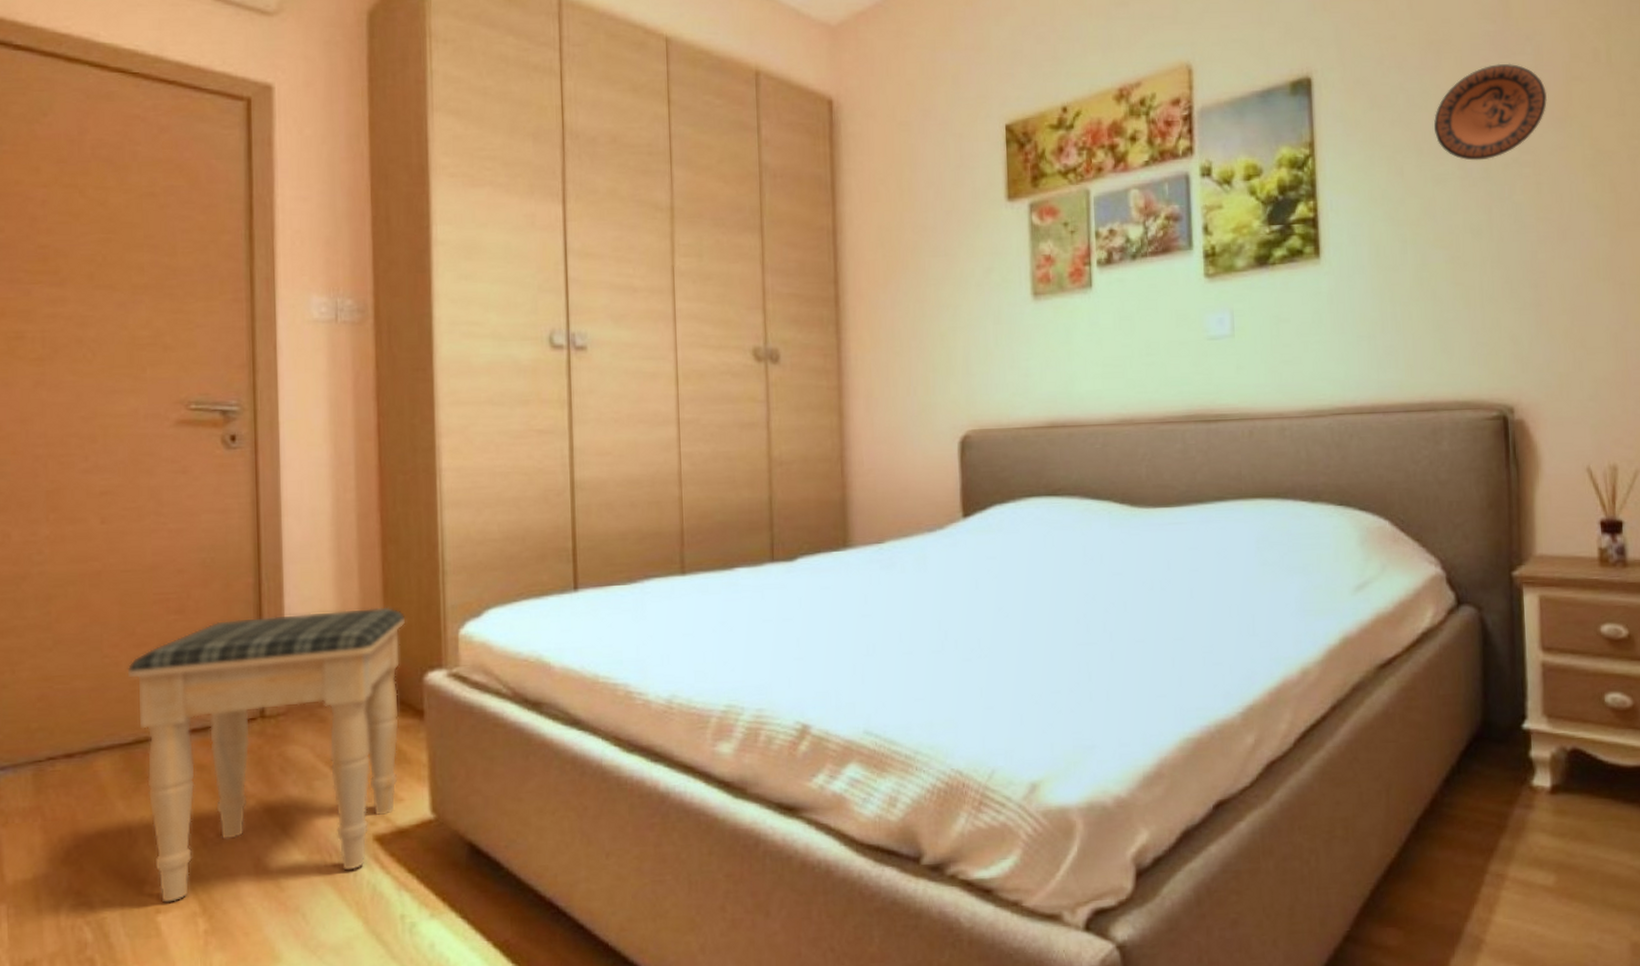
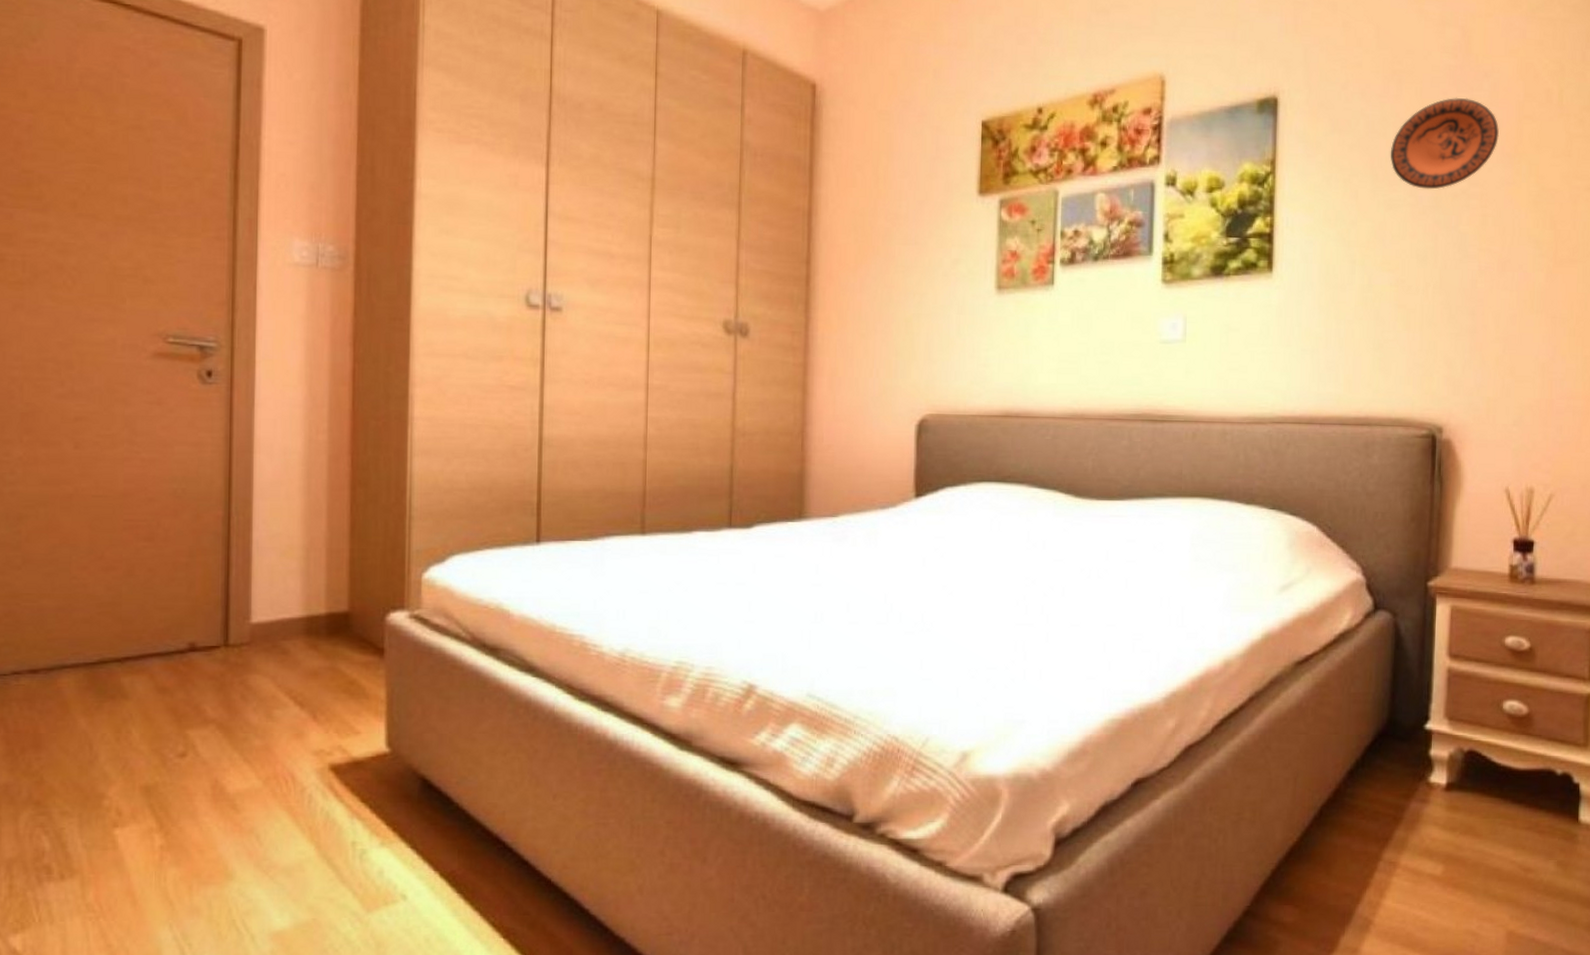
footstool: present [127,607,406,904] -> none [94,547,371,819]

